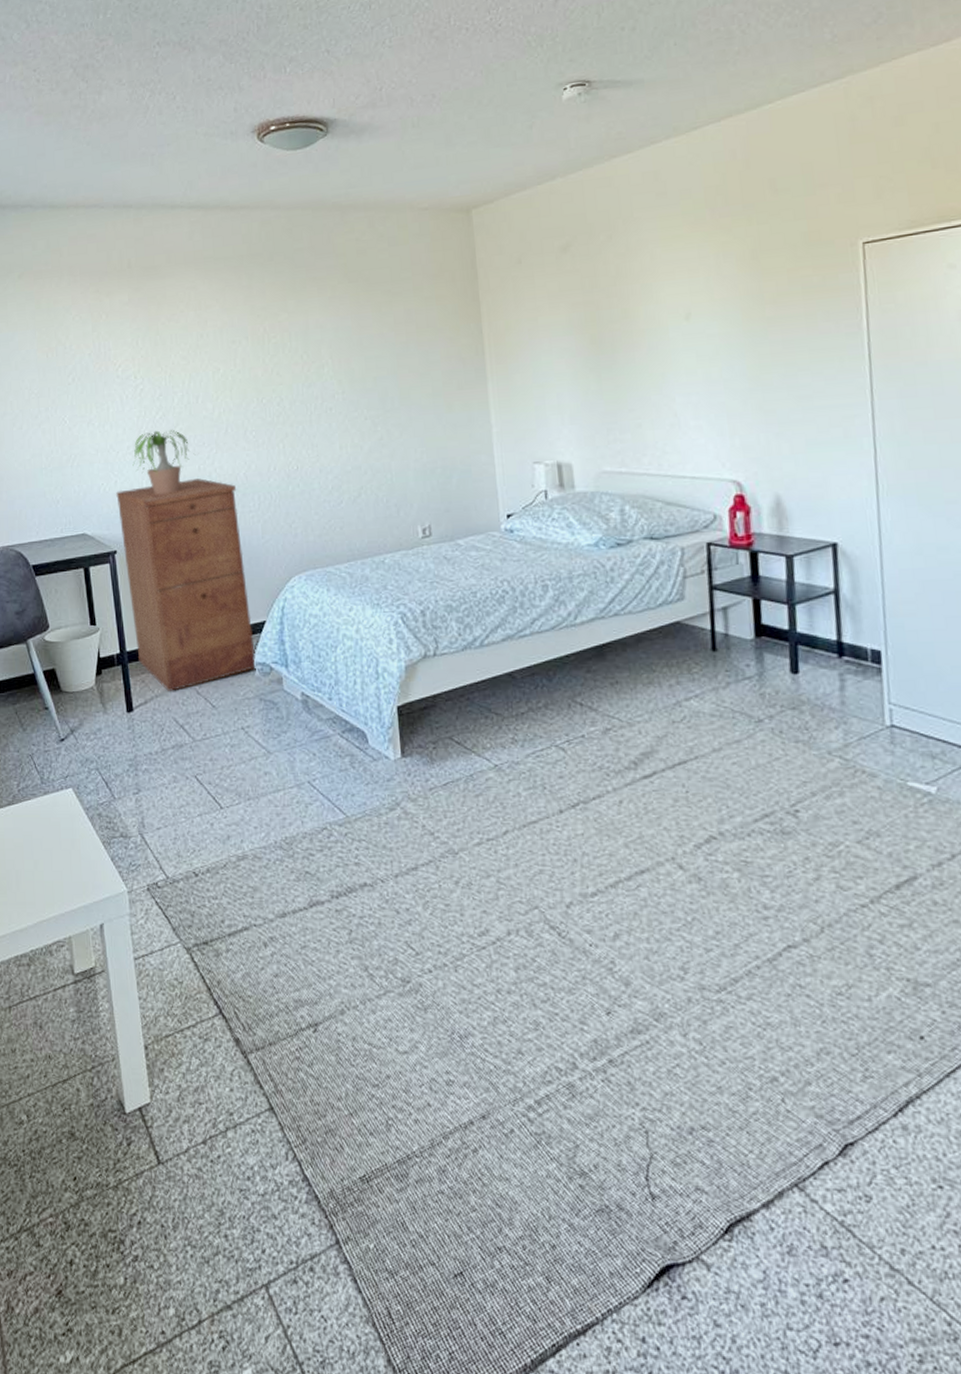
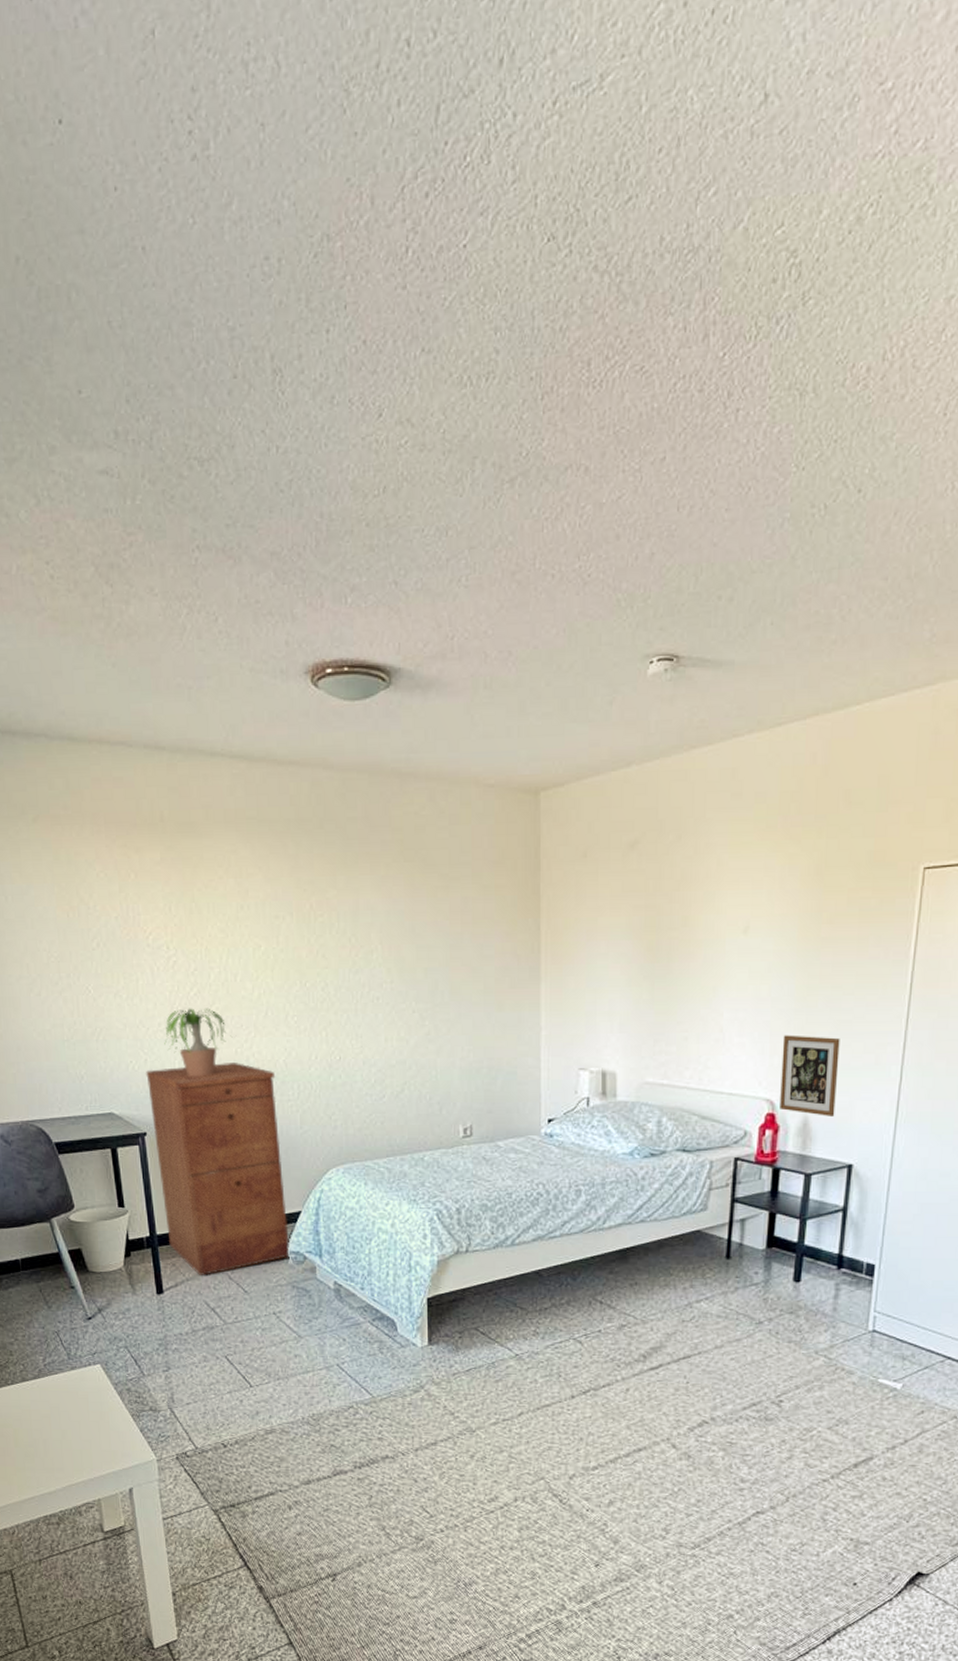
picture frame: none [741,413,809,494] -> present [780,1035,840,1116]

